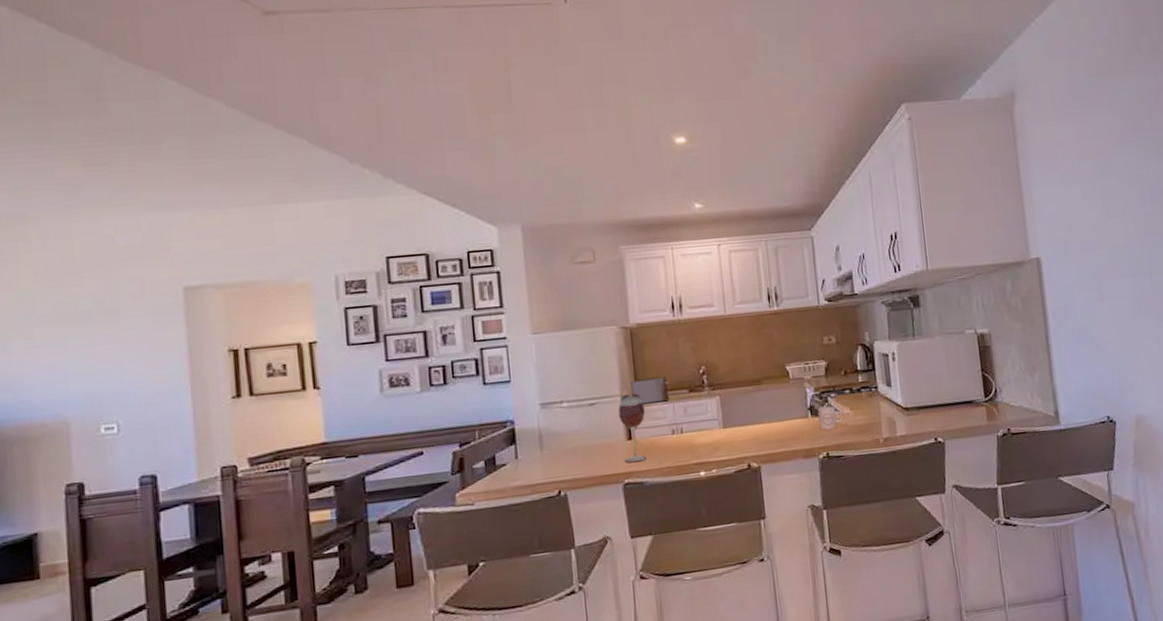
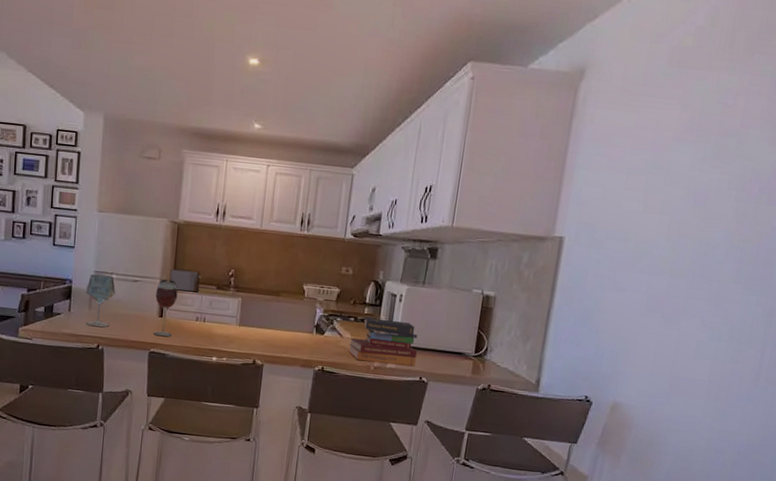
wine glass: none [532,405,570,471] -> present [85,274,115,328]
mug: present [817,406,844,431] -> none [320,327,344,349]
books: none [850,381,926,436] -> present [348,317,418,367]

